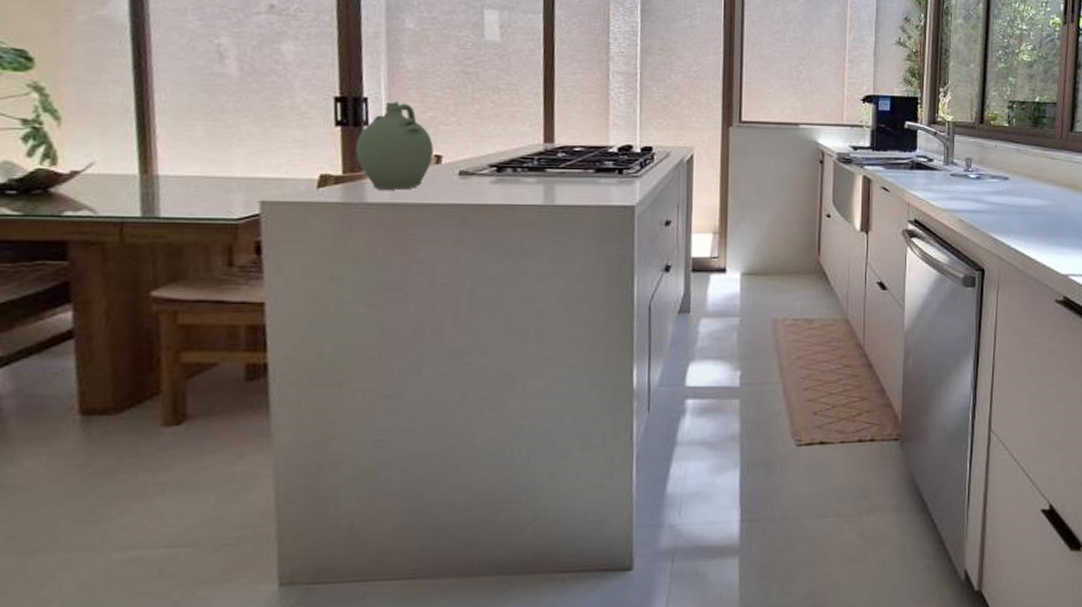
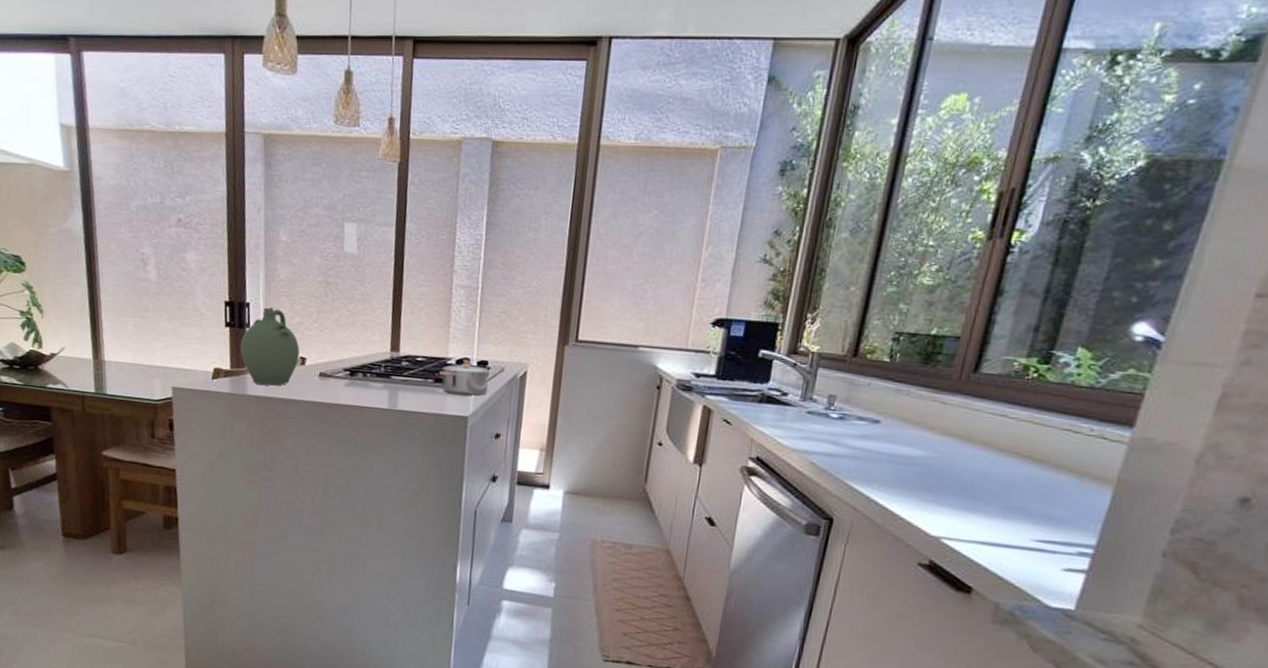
cooking pot: none [601,147,656,183] -> present [439,360,490,396]

